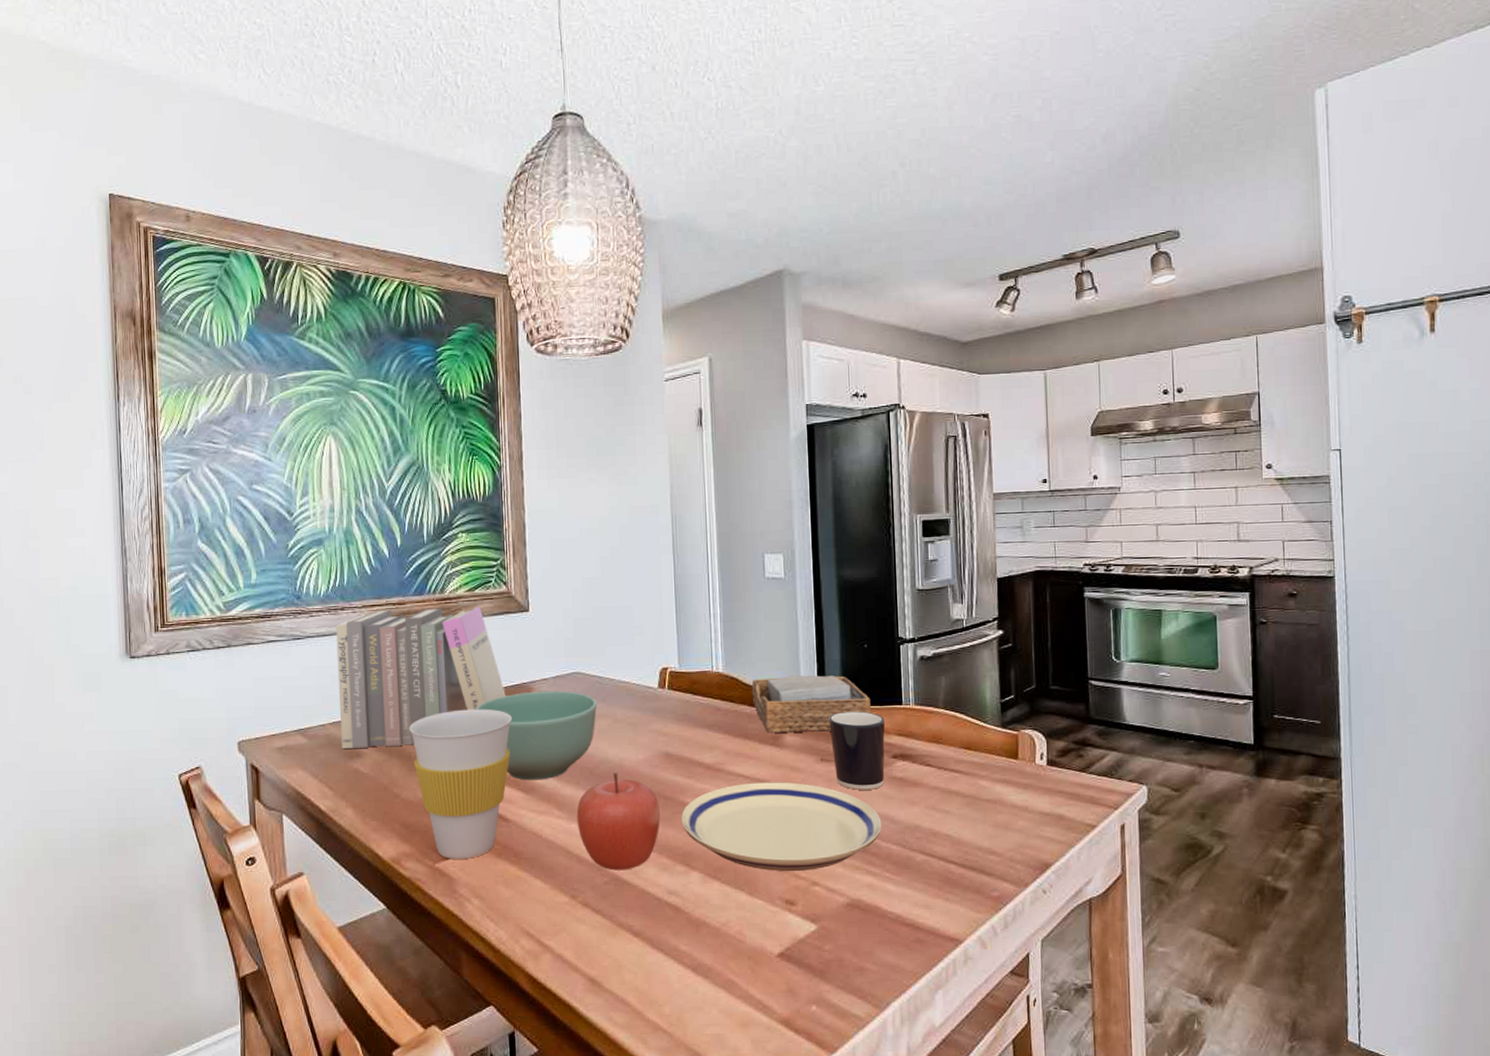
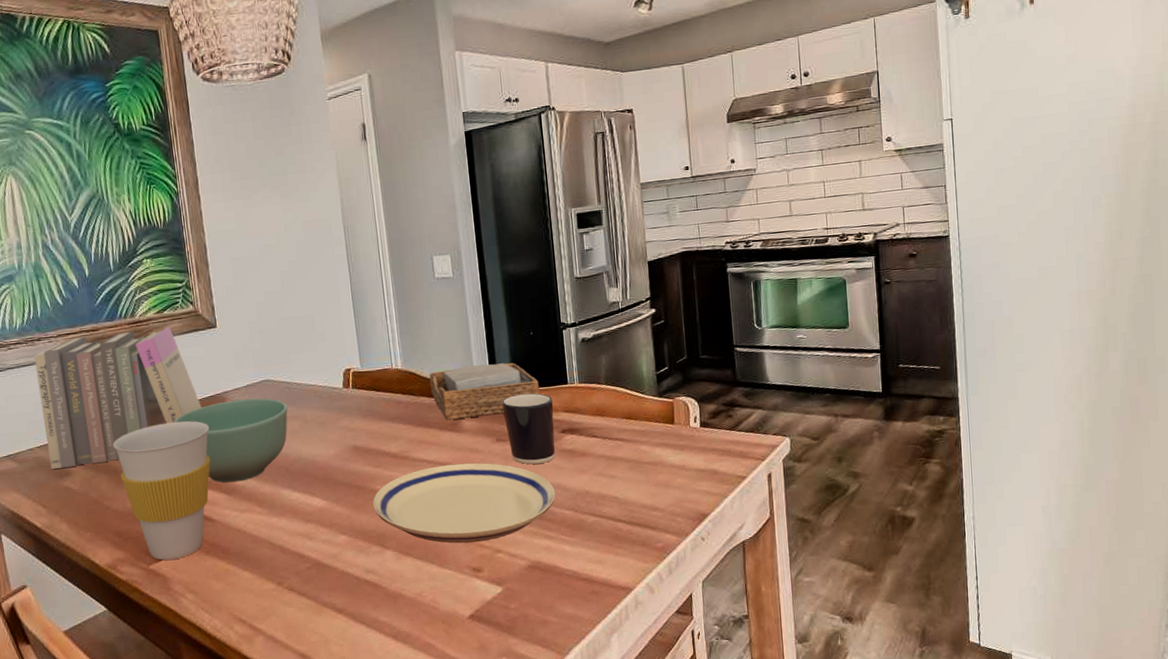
fruit: present [576,772,660,871] -> none [276,468,354,557]

